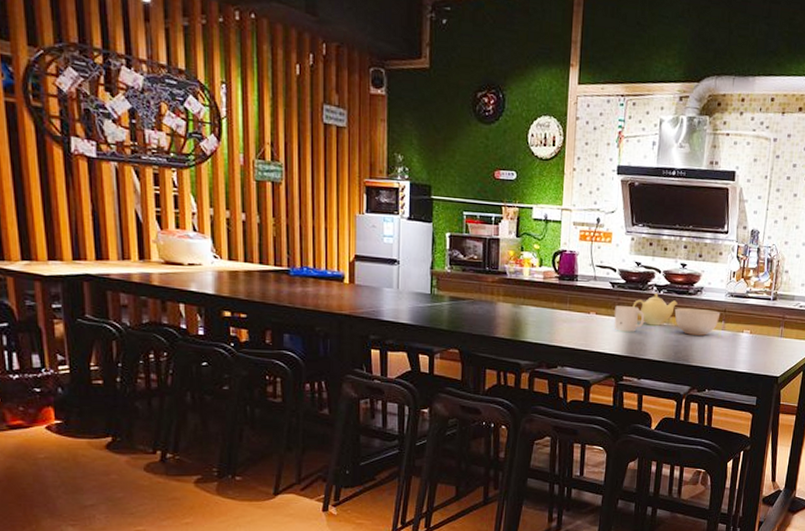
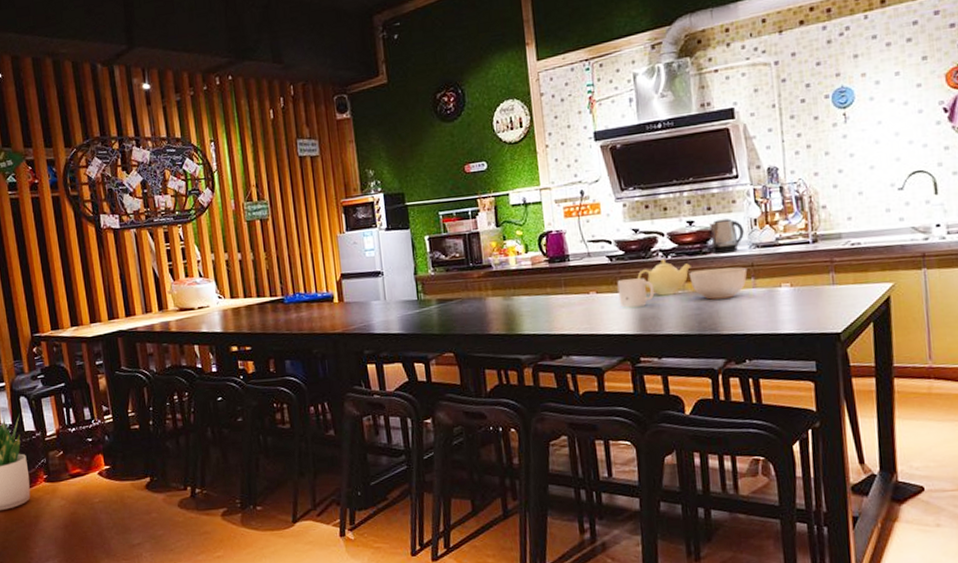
kettle: none [696,267,724,297] -> present [709,218,744,253]

